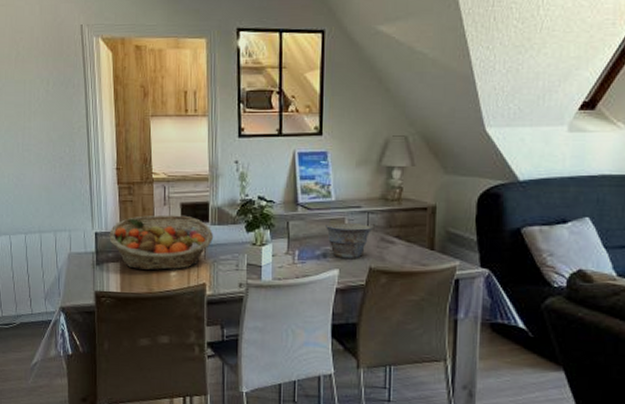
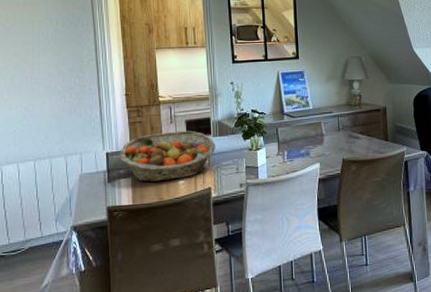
bowl: present [326,223,372,259] -> none [307,125,342,154]

